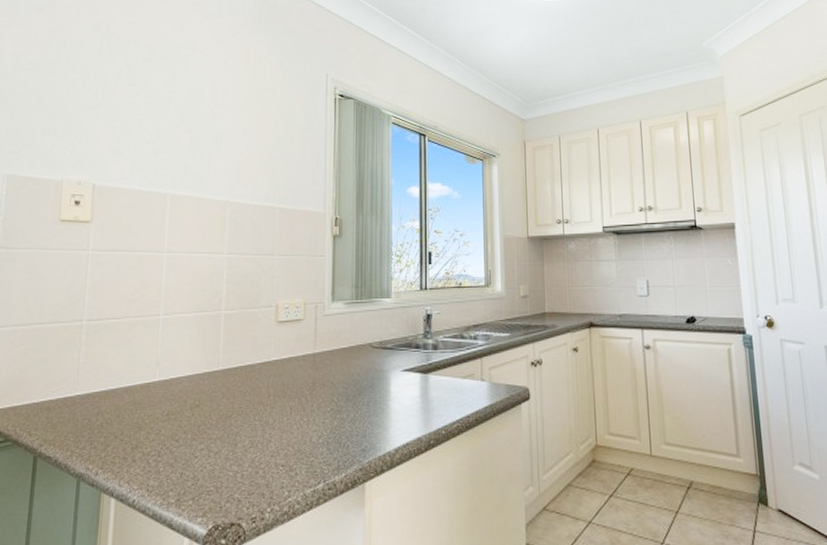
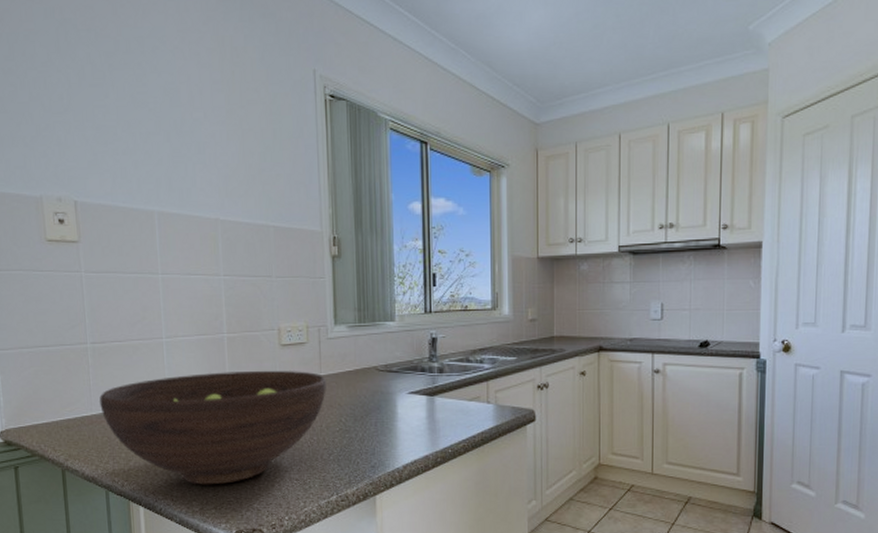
fruit bowl: none [86,347,320,473] -> present [99,370,326,485]

